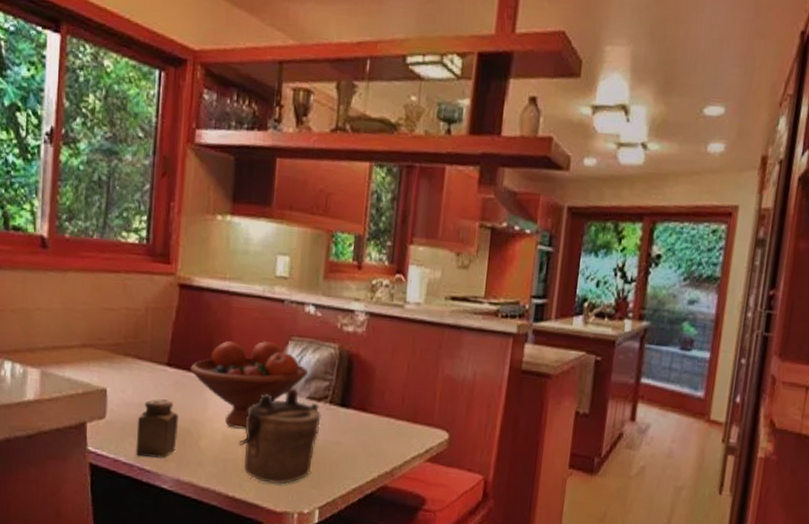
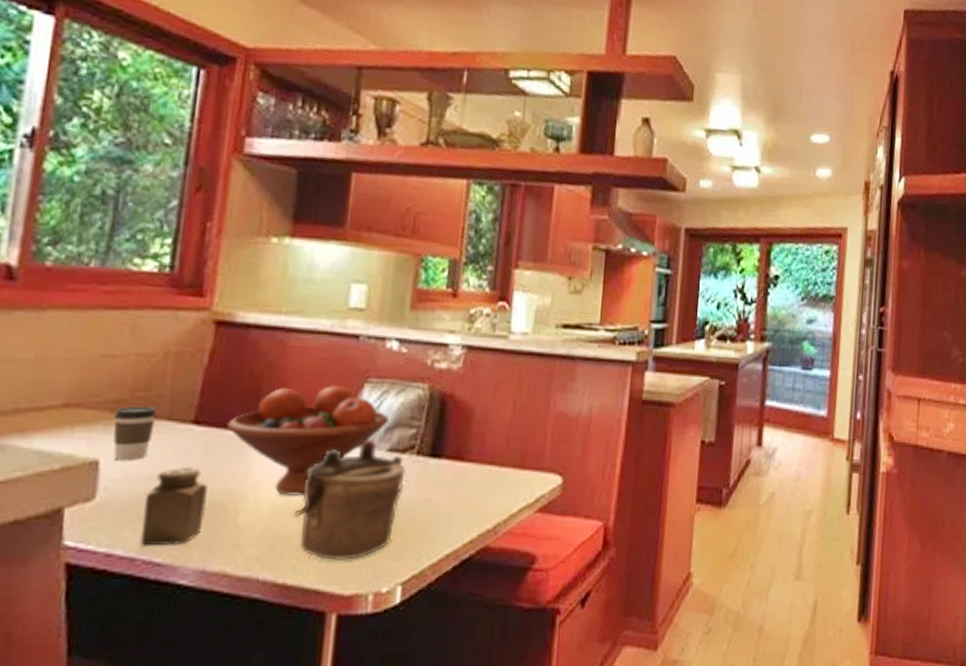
coffee cup: none [114,349,143,392] -> present [113,406,158,462]

